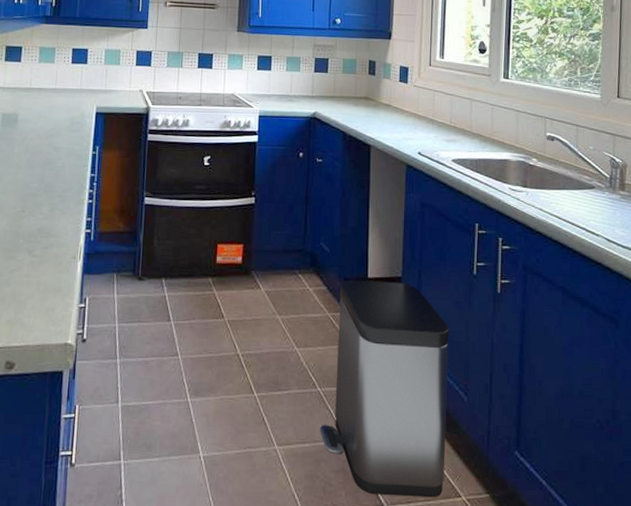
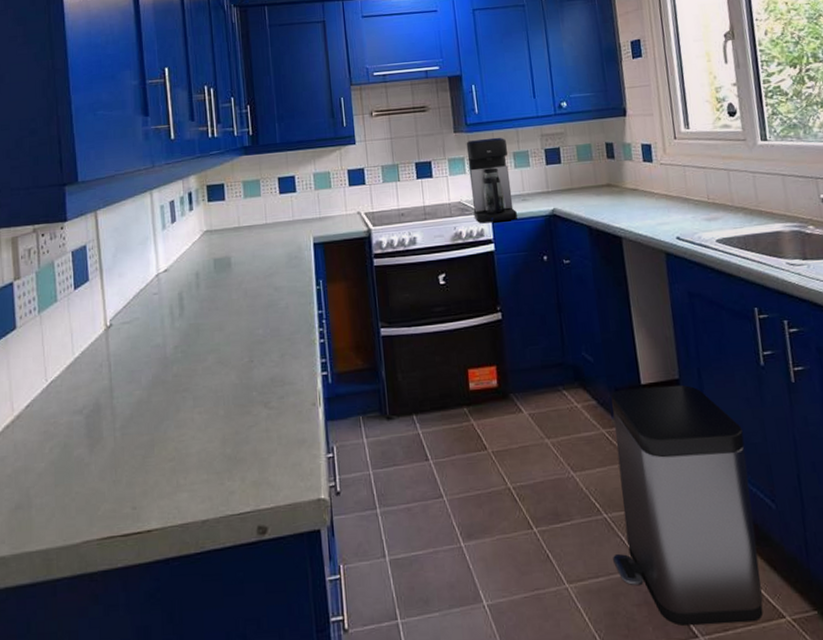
coffee maker: none [243,41,283,117] -> present [466,137,517,224]

